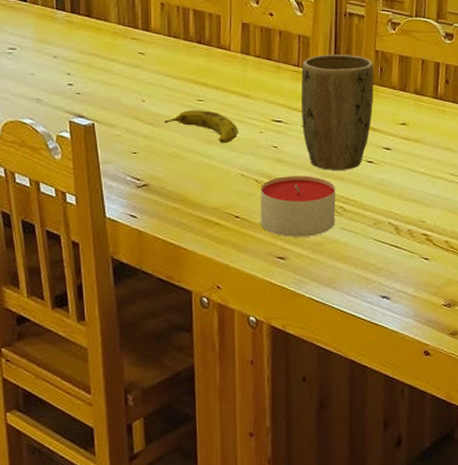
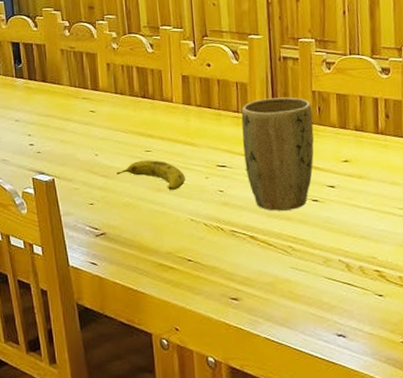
candle: present [260,176,336,237] -> none [210,217,285,278]

